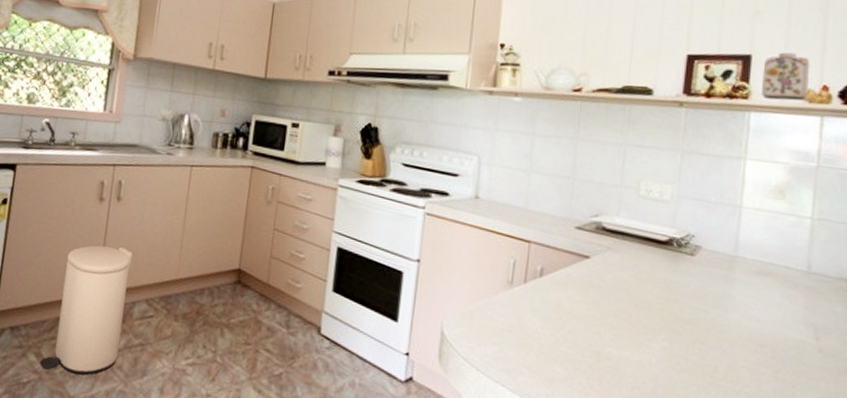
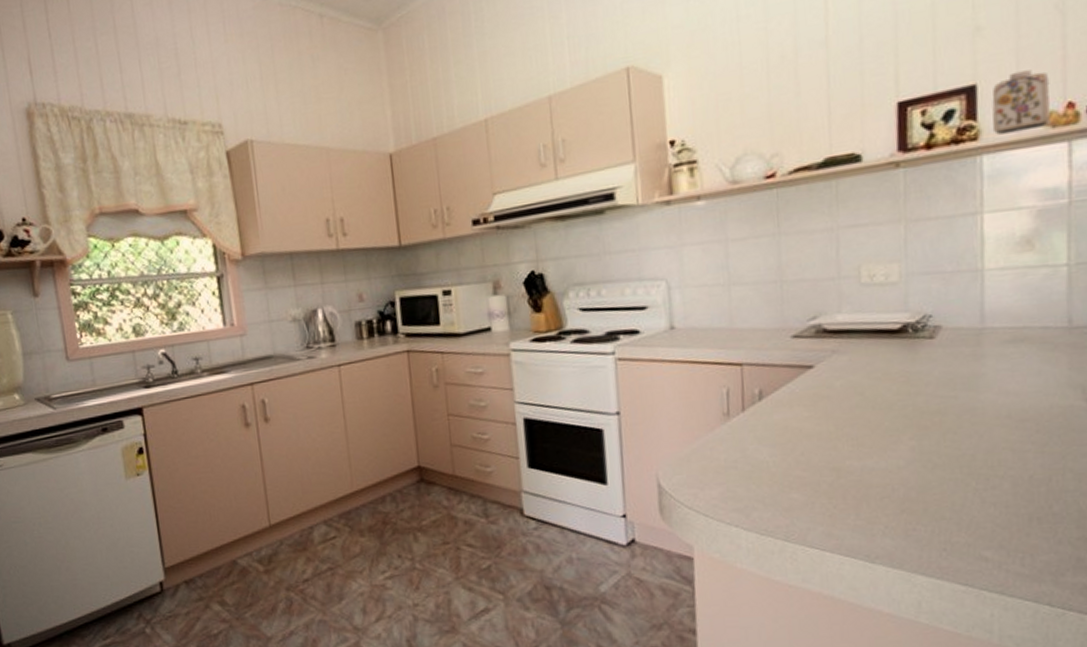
pedal bin: present [40,245,133,375] -> none [226,470,309,616]

